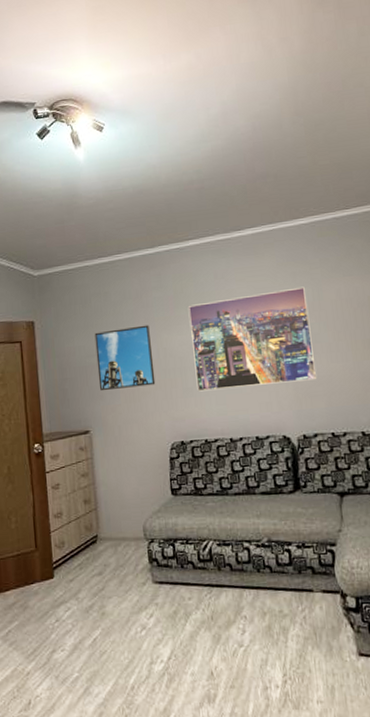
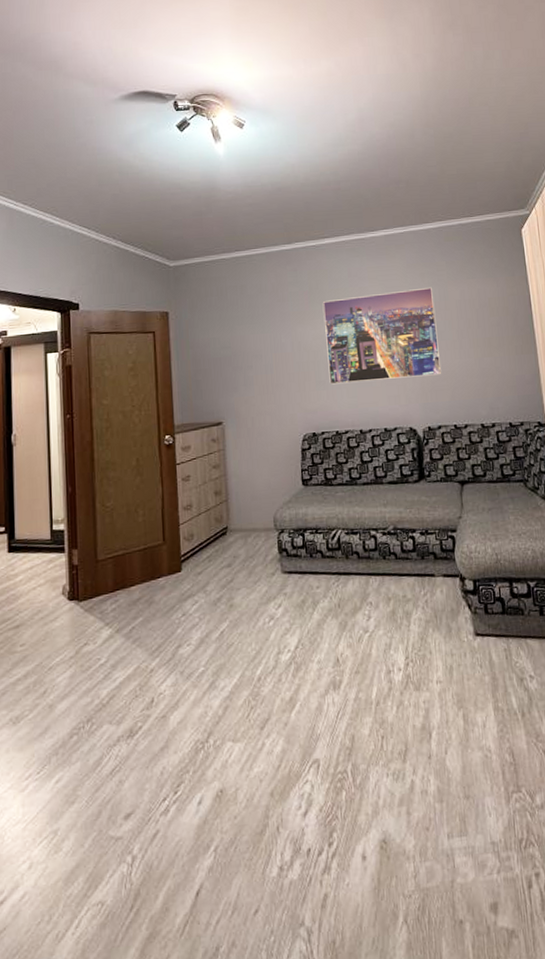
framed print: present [94,325,156,391] -> none [230,318,289,383]

